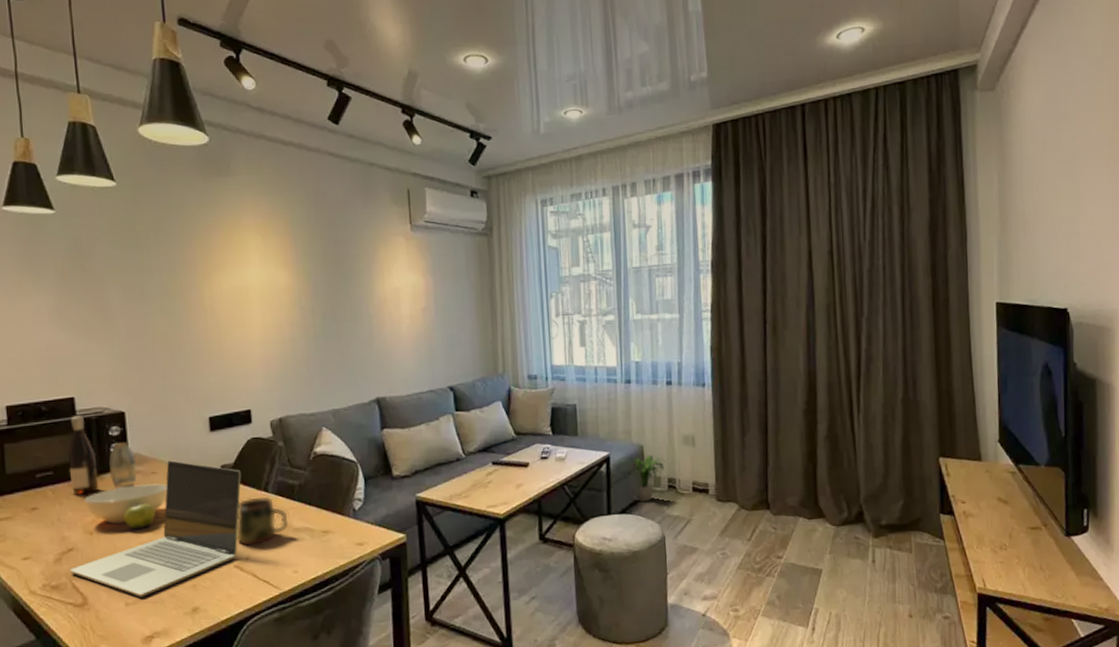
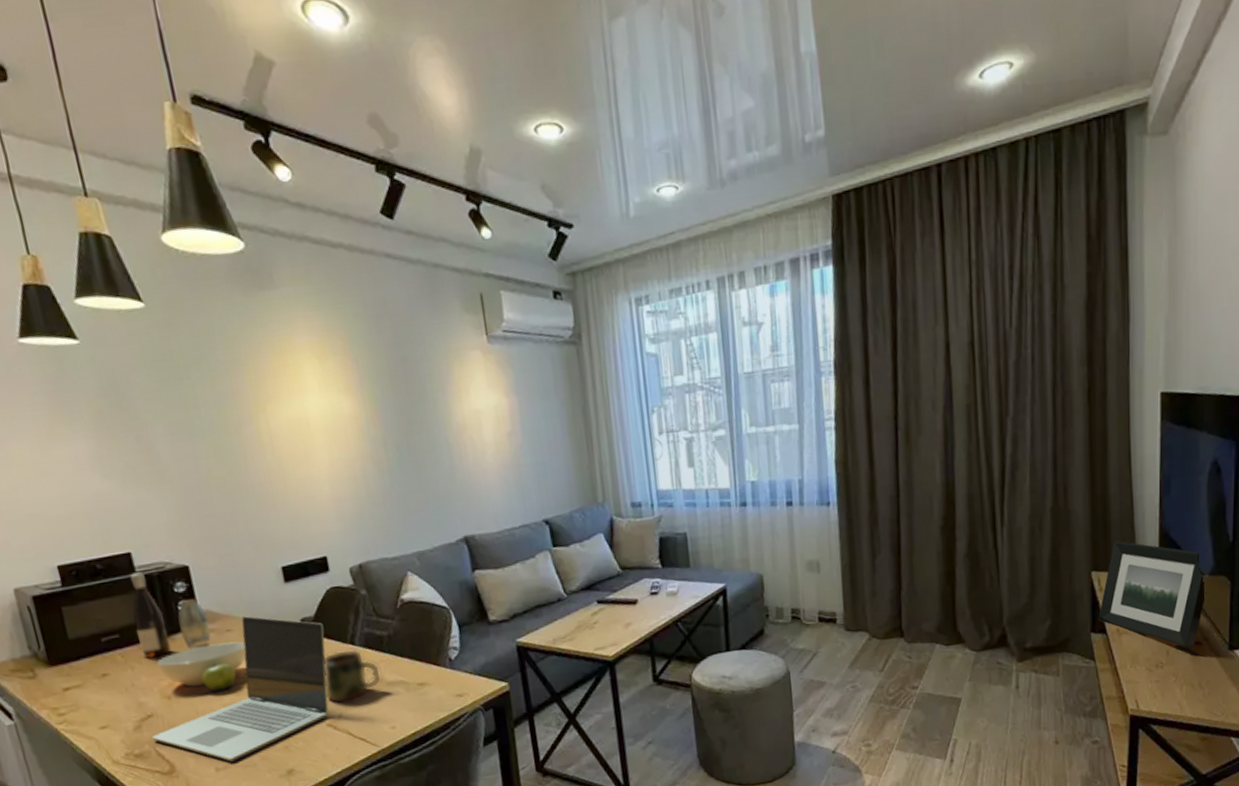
potted plant: present [633,454,666,502] -> none [752,584,788,636]
picture frame: none [945,431,1044,533] -> present [1097,541,1207,649]

